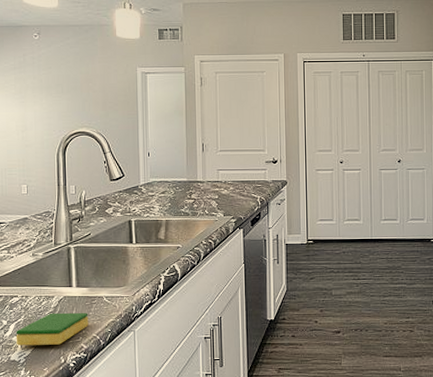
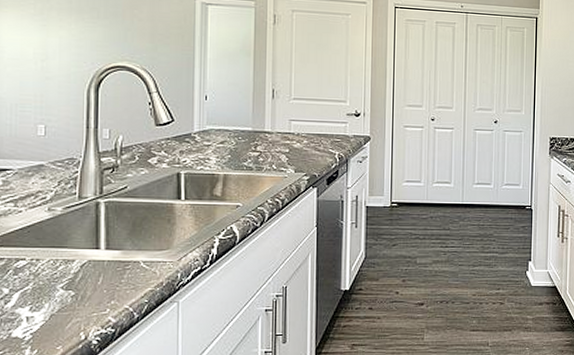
dish sponge: present [15,312,89,346] -> none [20,279,120,319]

